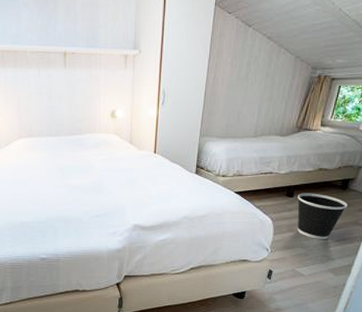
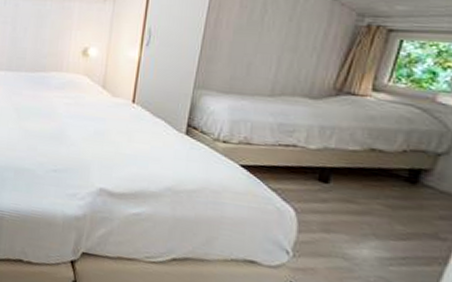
wastebasket: present [297,193,348,239] -> none [336,179,419,253]

